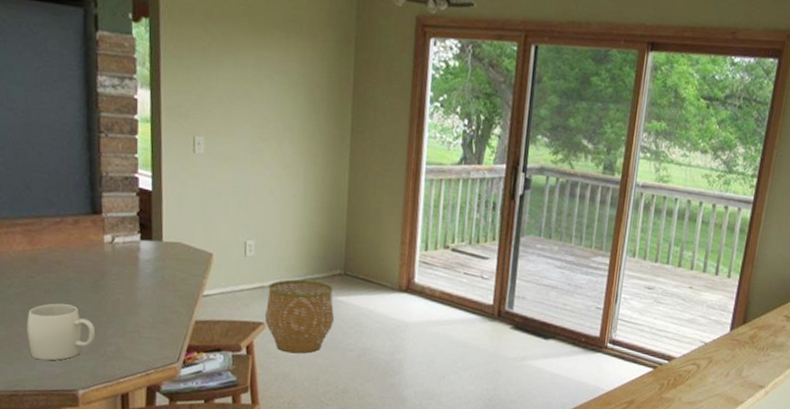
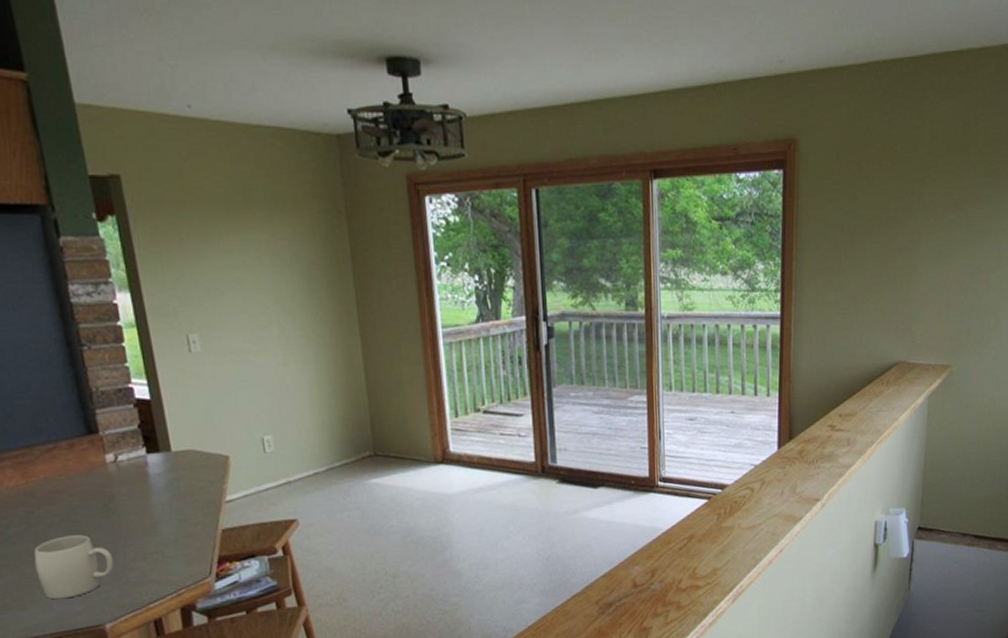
basket: present [264,277,335,354] -> none [295,464,372,547]

